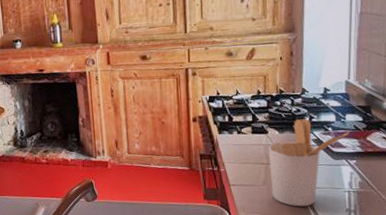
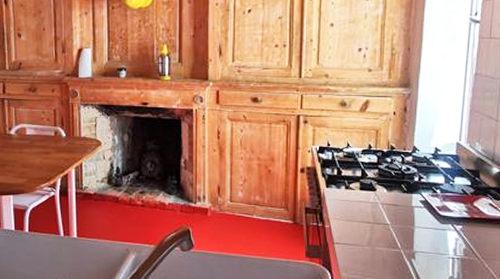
utensil holder: present [268,119,350,207] -> none [375,178,458,271]

